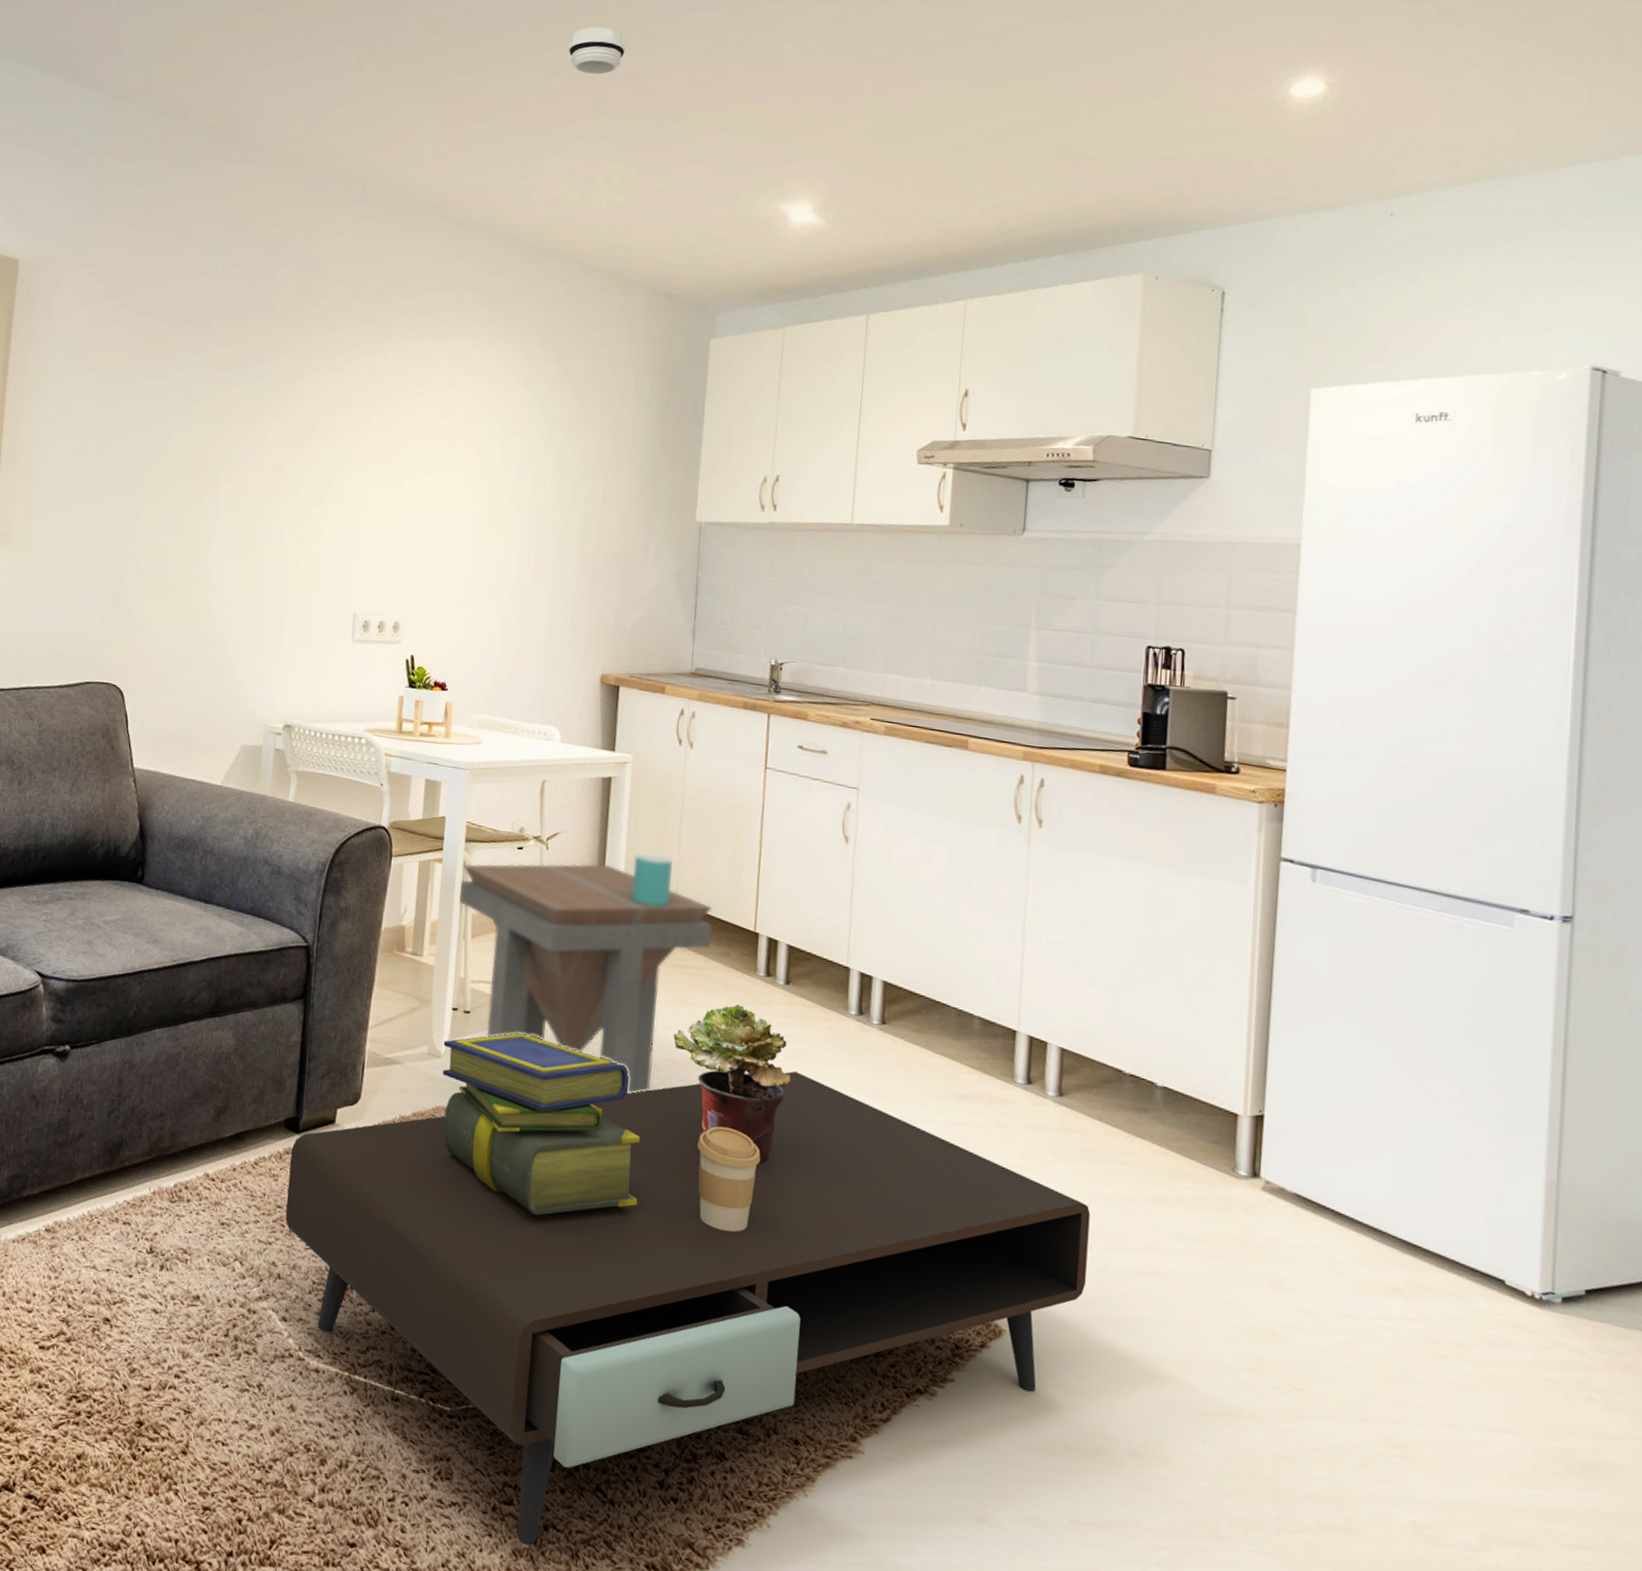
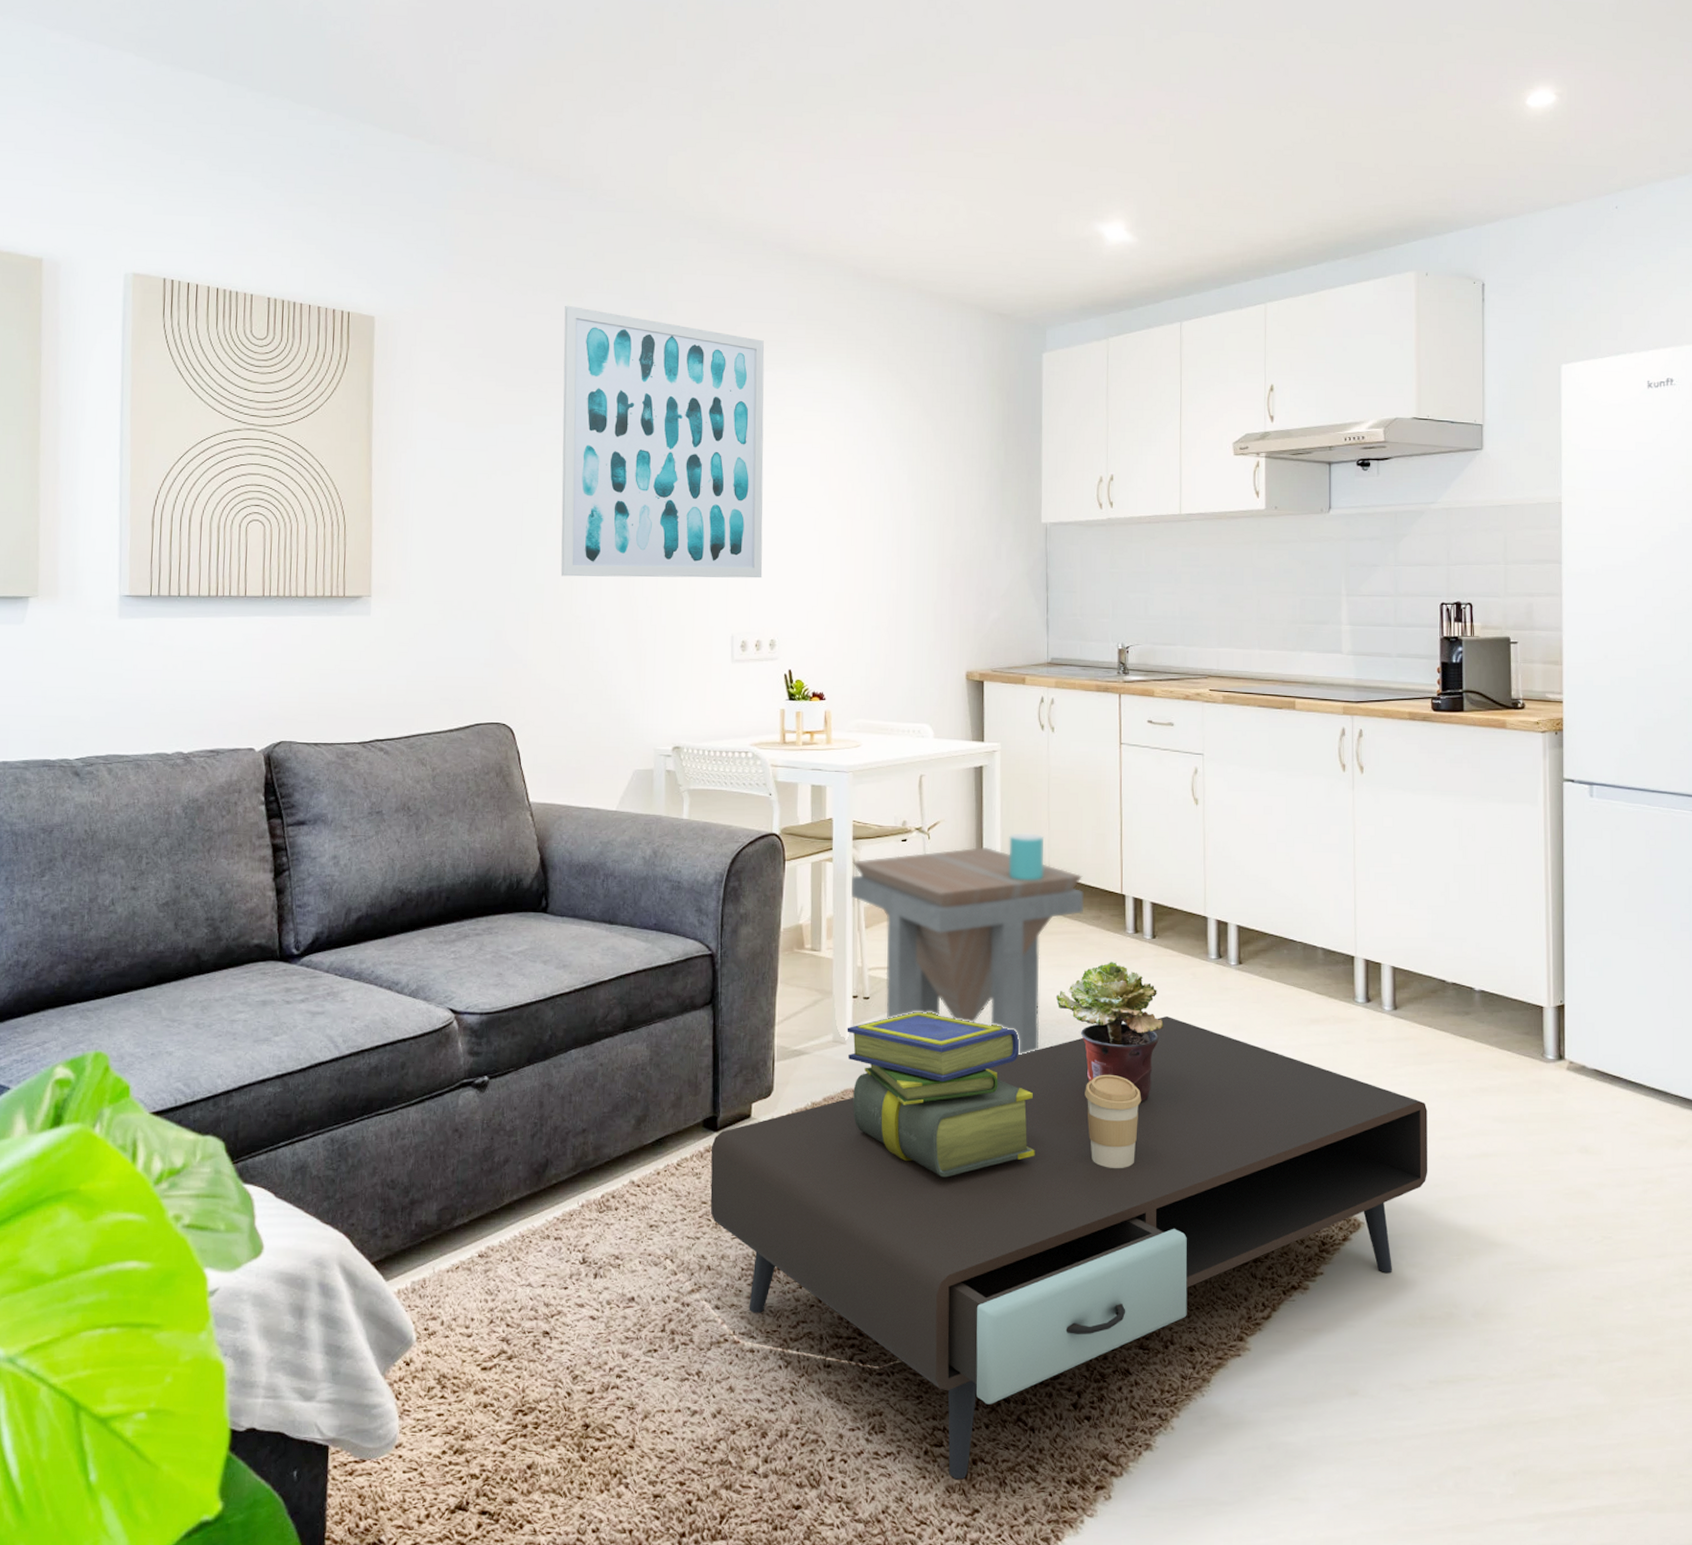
wall art: none [183,259,412,557] -> present [560,305,765,579]
smoke detector: present [568,27,626,75] -> none [892,66,945,111]

